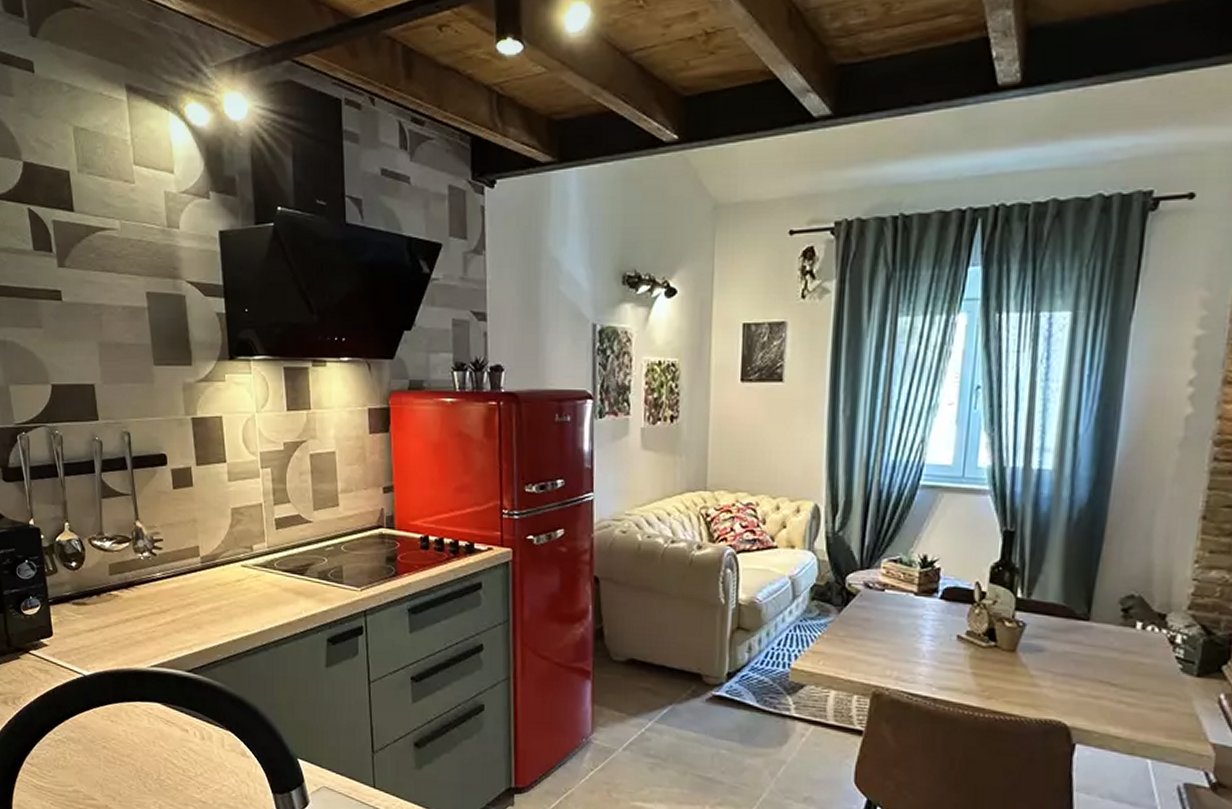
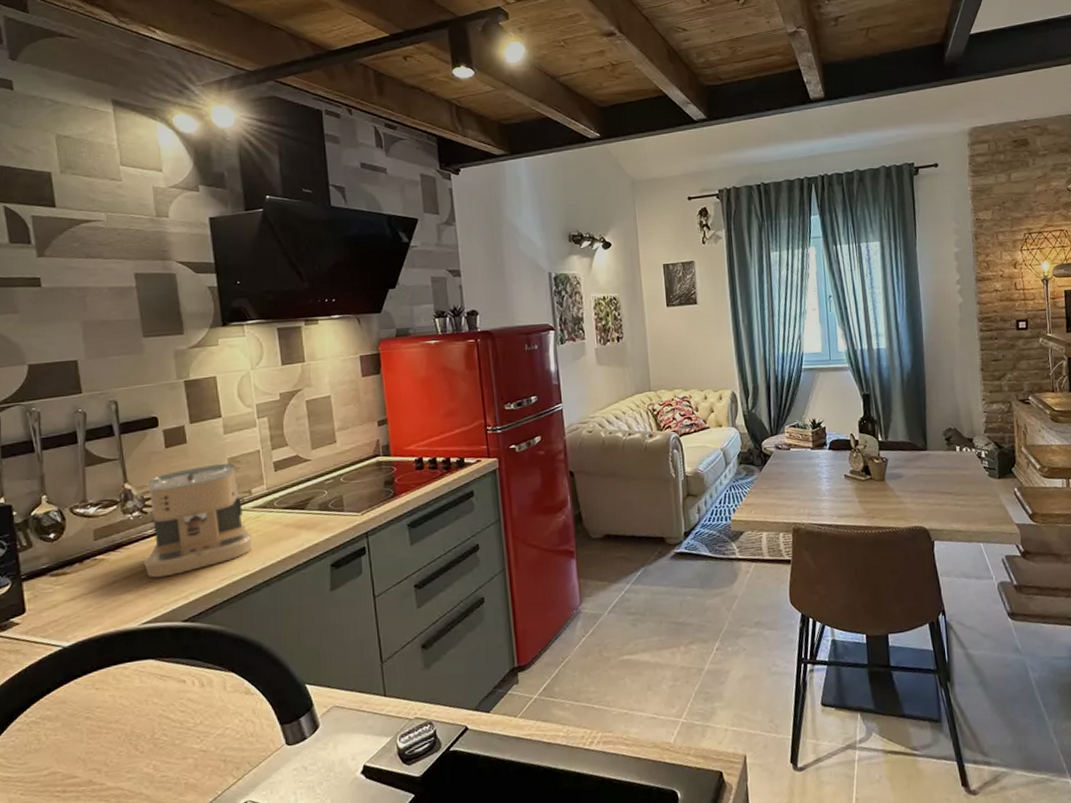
coffee maker: none [152,513,253,624] -> present [143,463,253,578]

